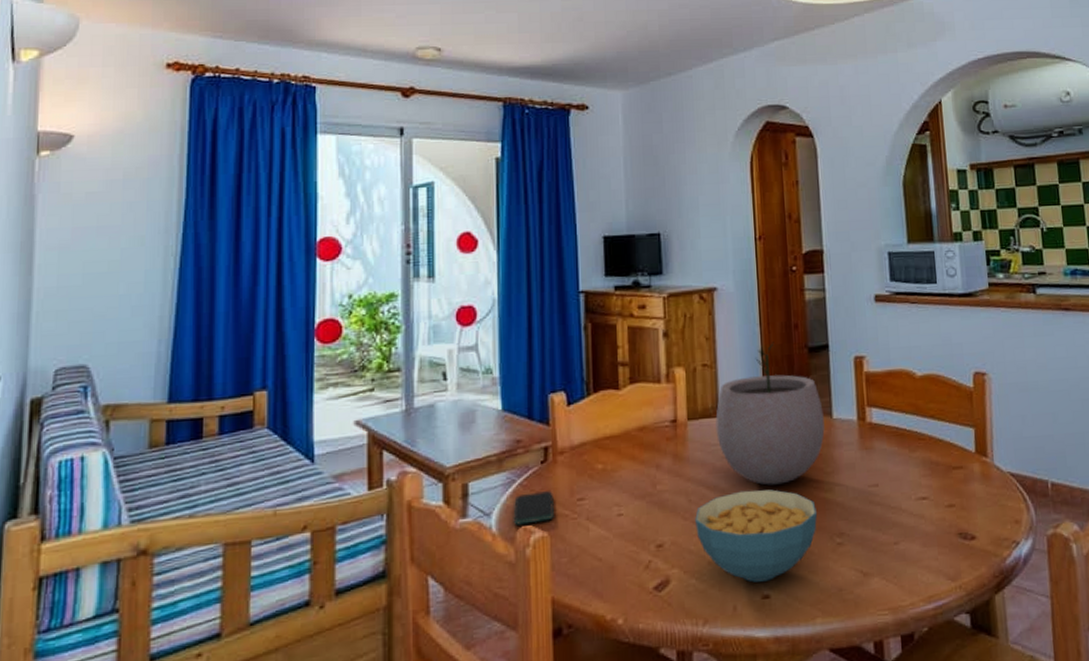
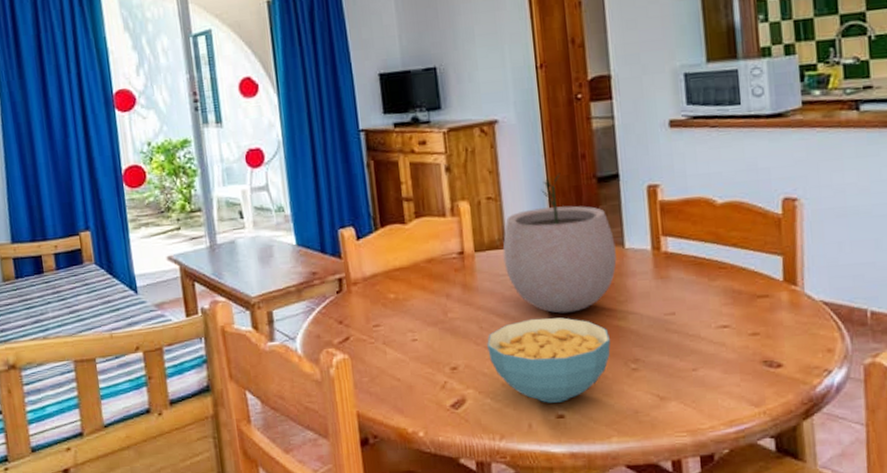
smartphone: present [513,491,554,525] -> none [315,318,353,348]

